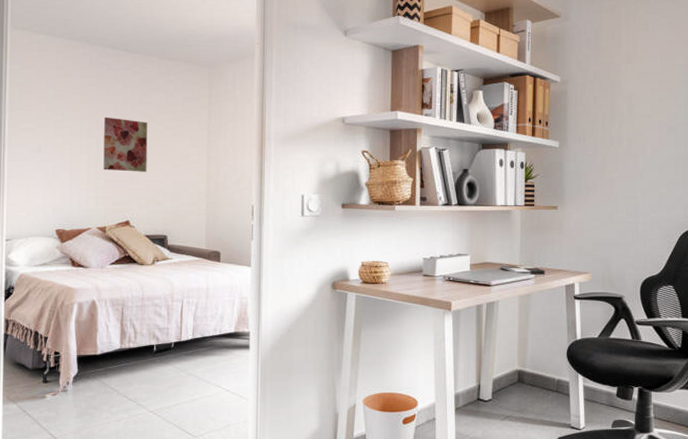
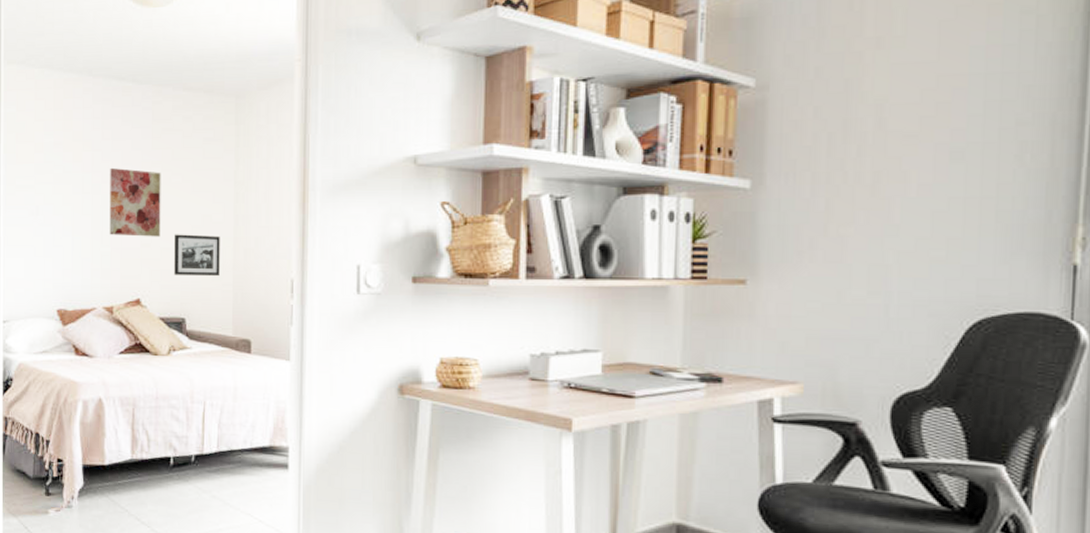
picture frame: none [158,170,196,203] -> present [174,234,220,277]

